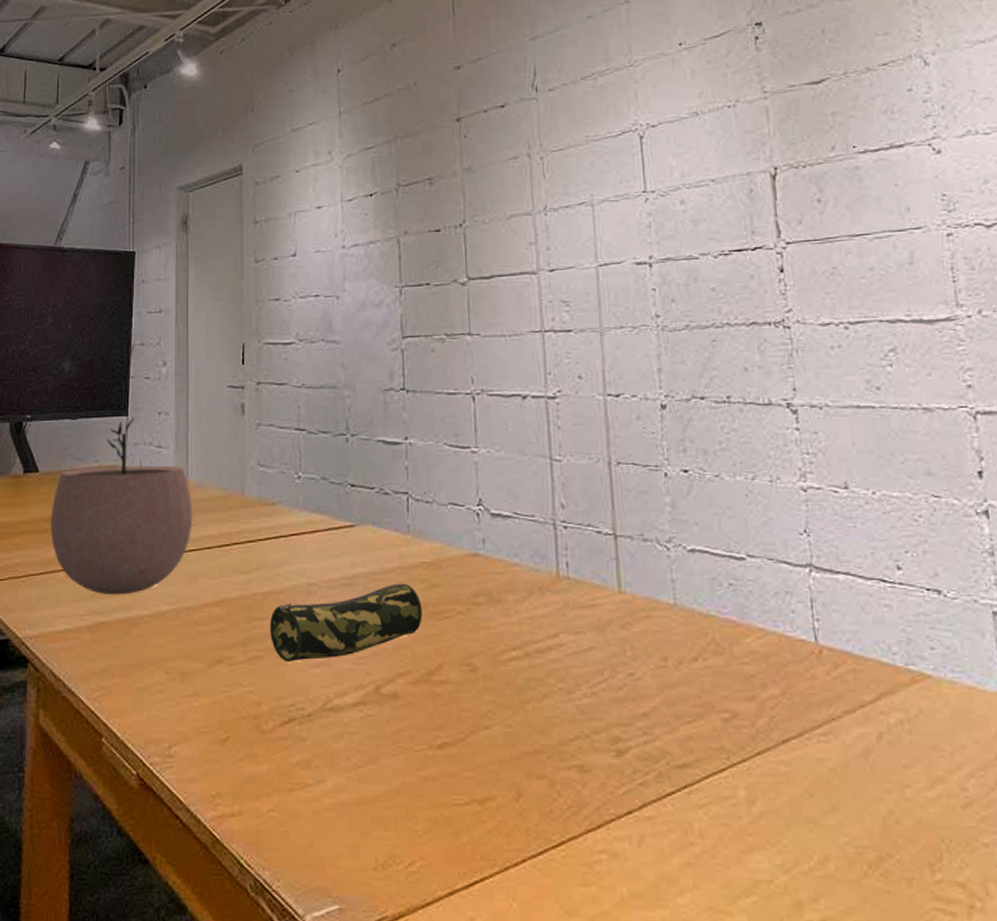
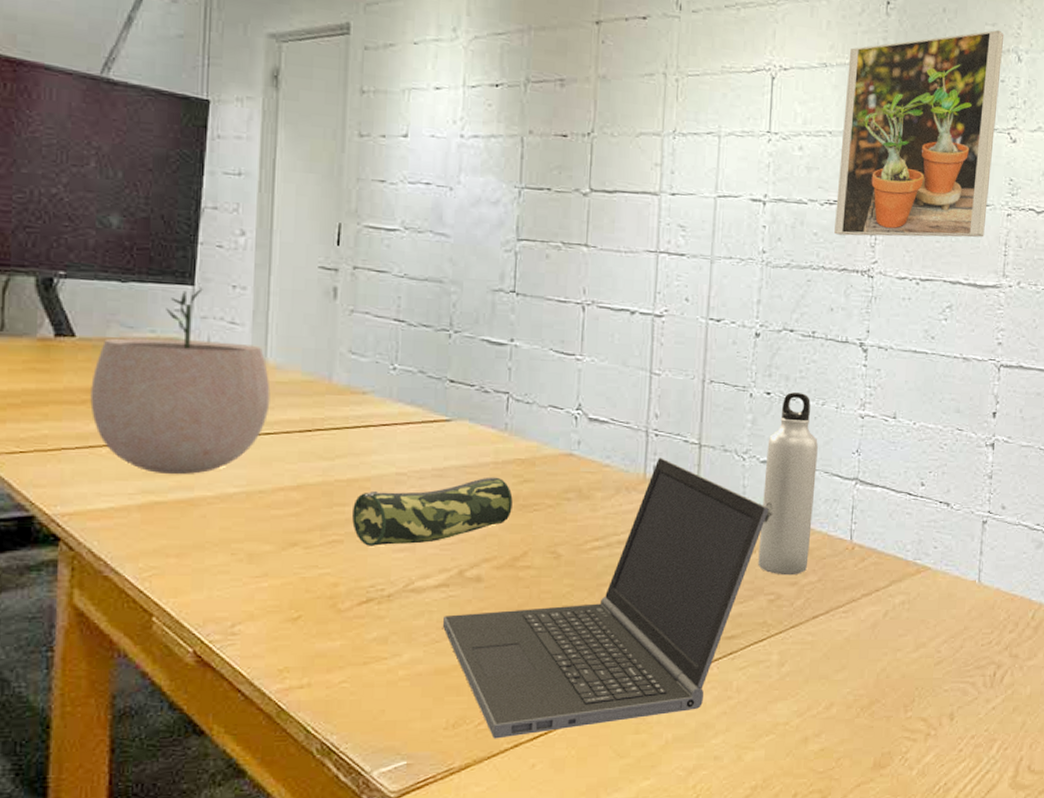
laptop computer: none [364,552,707,884] -> present [443,458,769,739]
water bottle: none [693,467,766,688] -> present [758,392,818,576]
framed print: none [721,37,922,287] -> present [834,29,1005,238]

